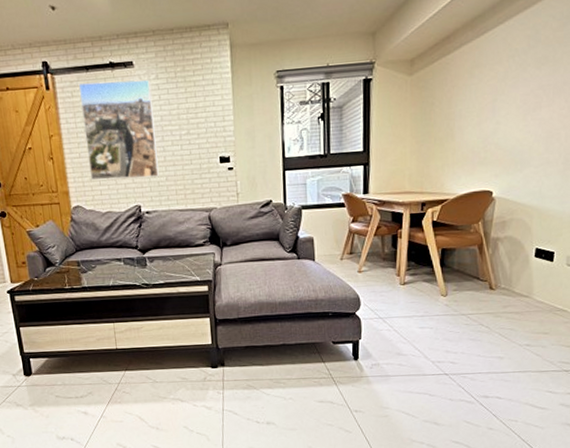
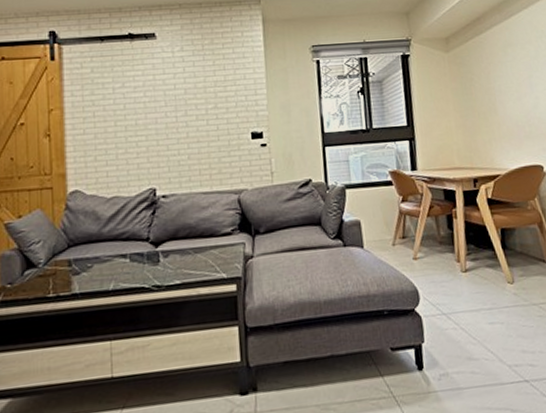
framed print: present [78,79,159,180] -> none [90,51,180,160]

